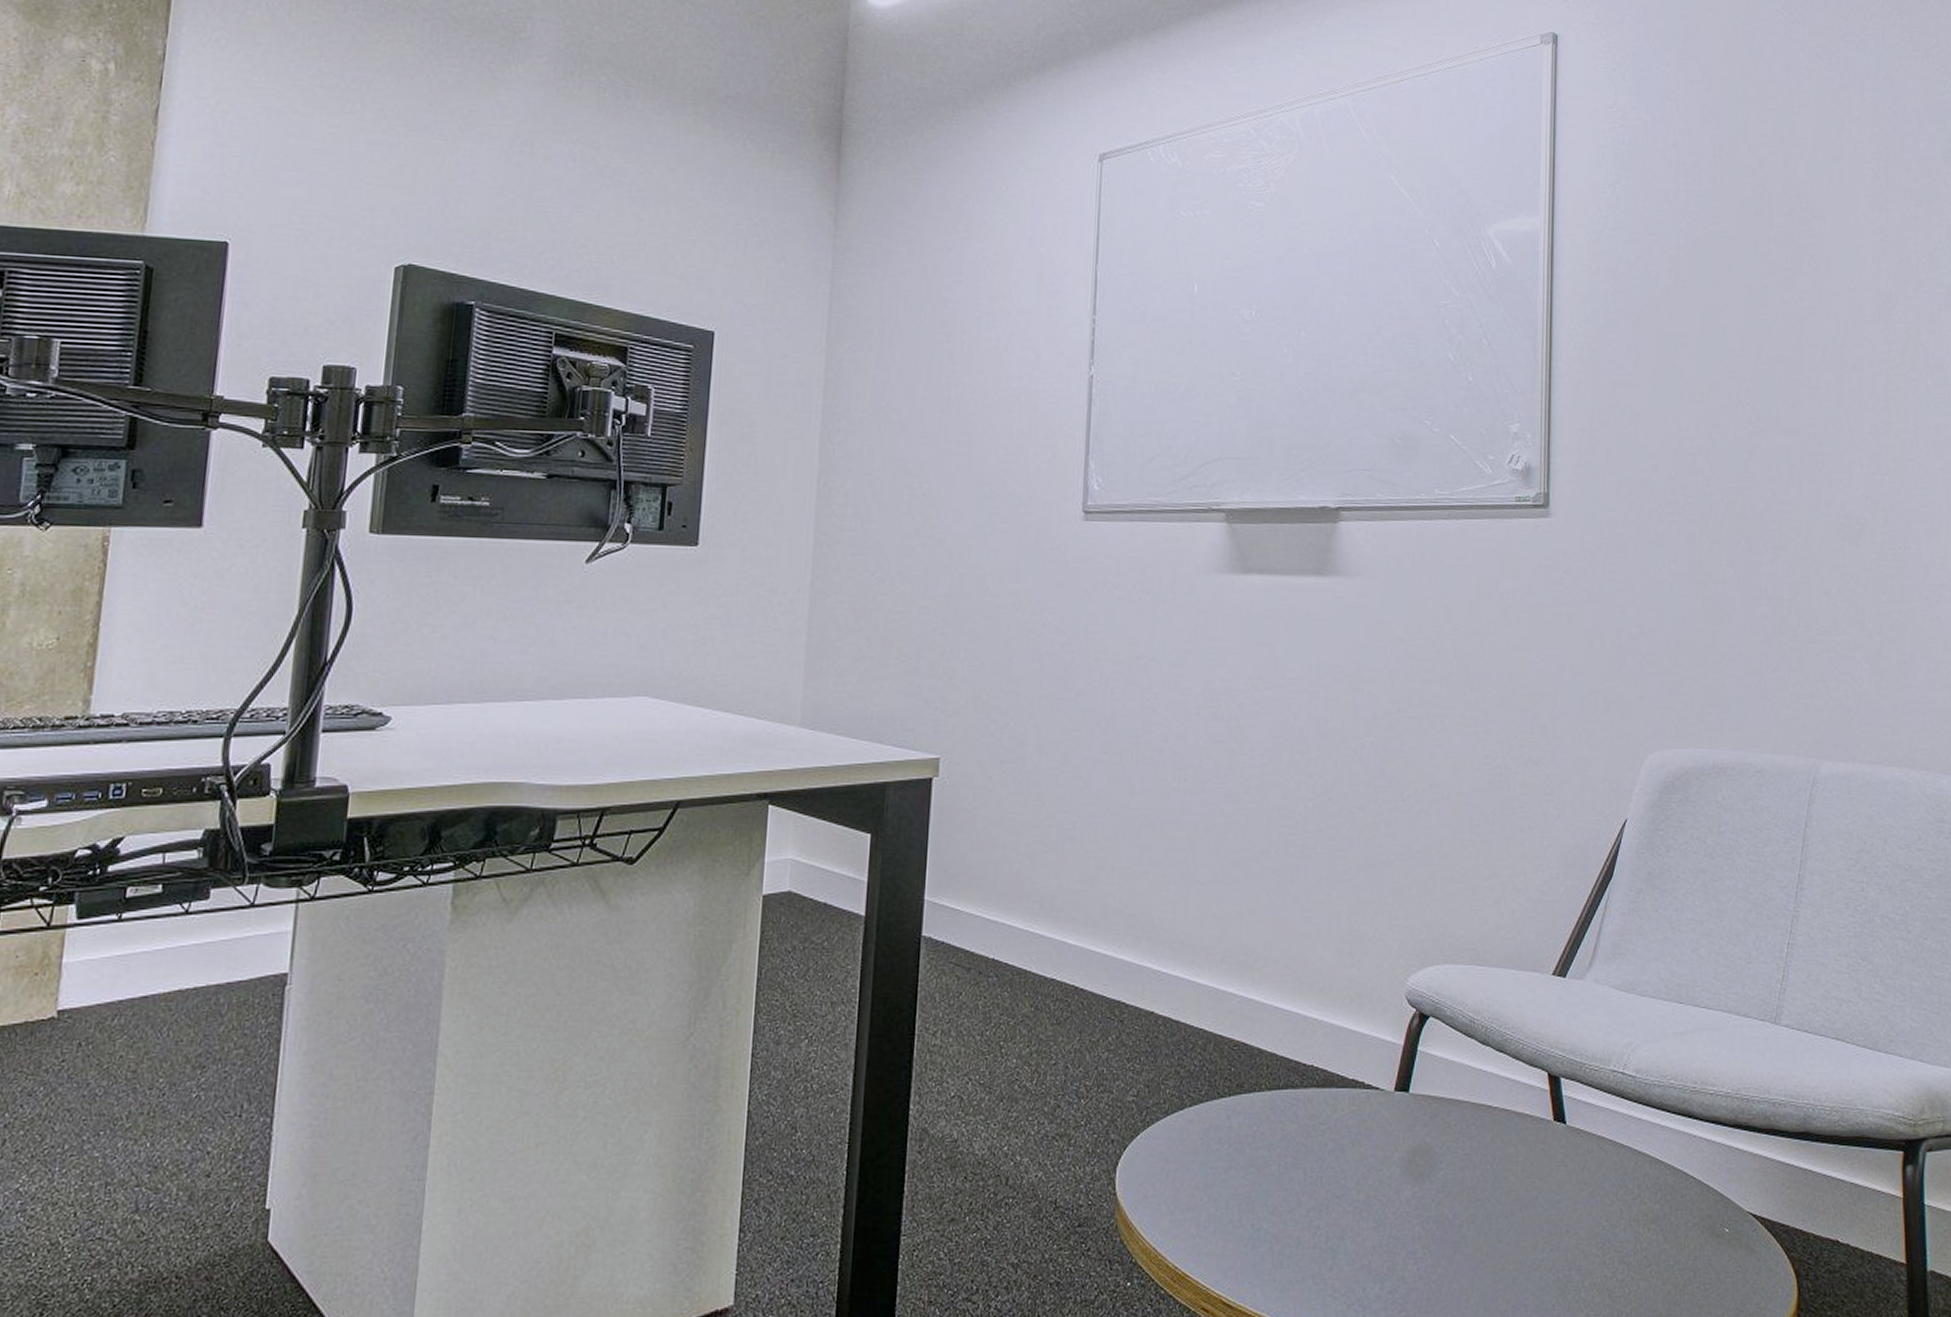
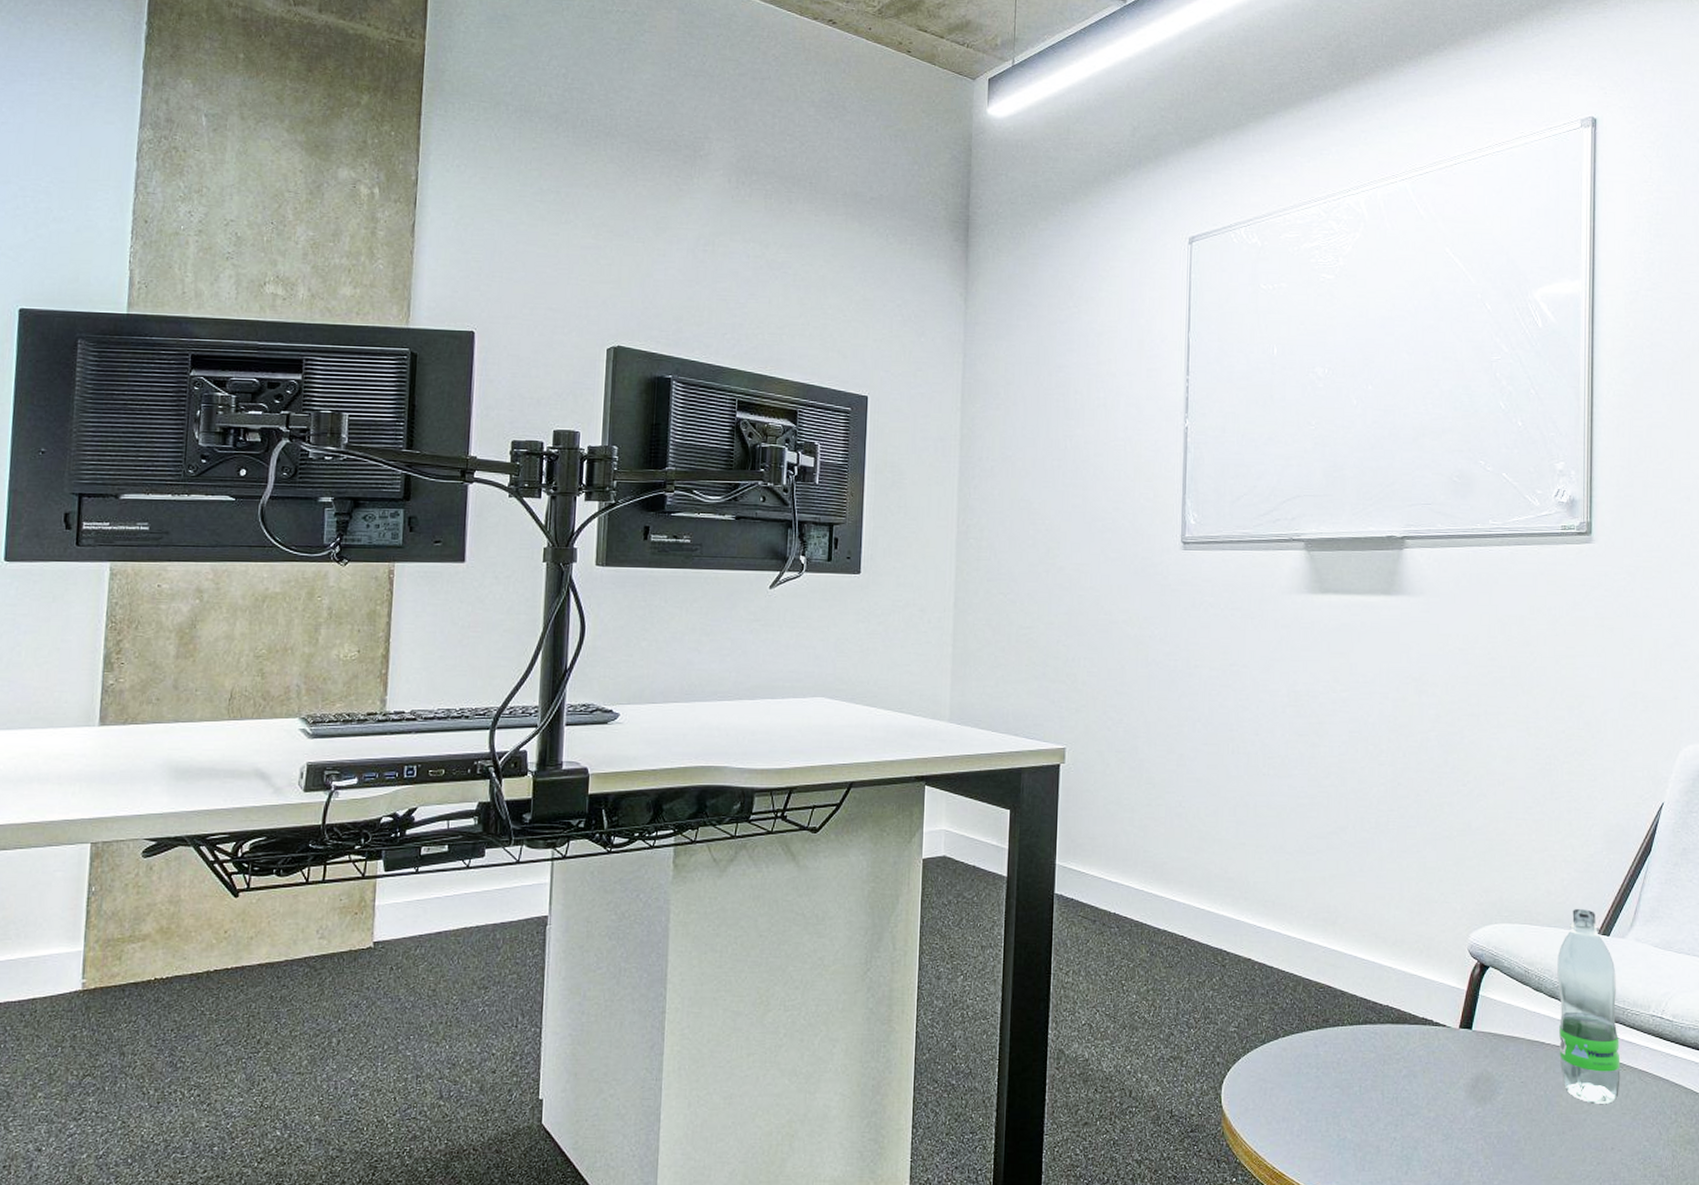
bottle: none [1506,946,1577,1178] -> present [1557,909,1621,1104]

